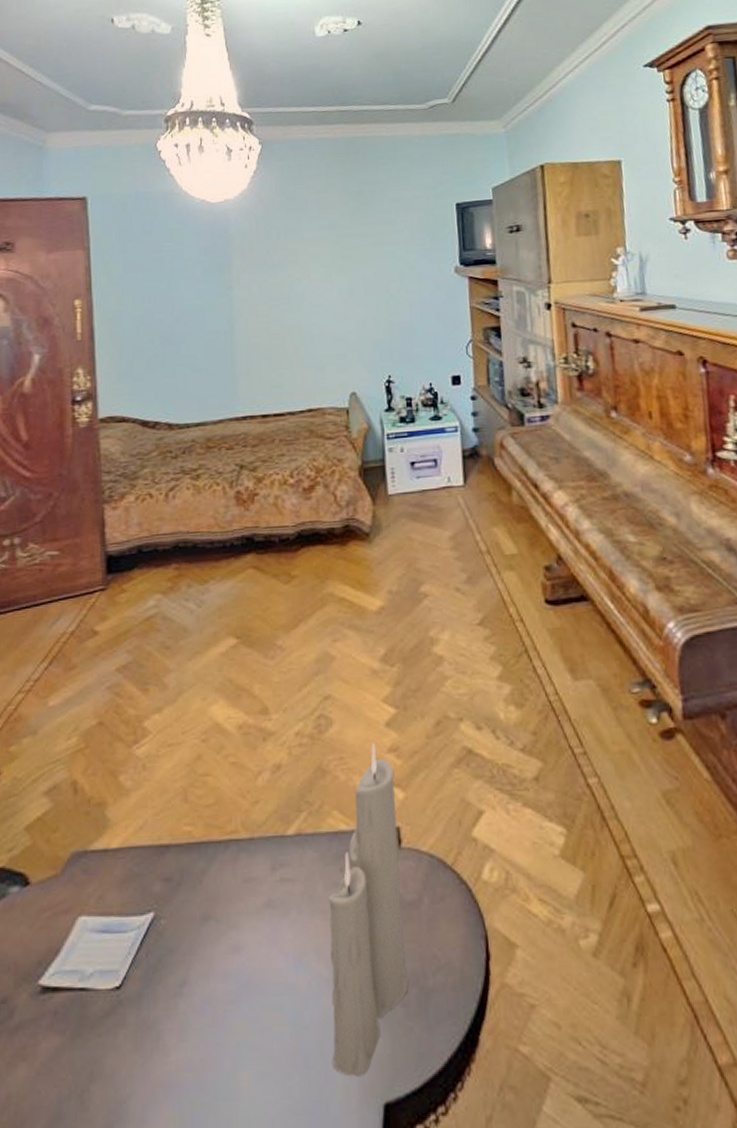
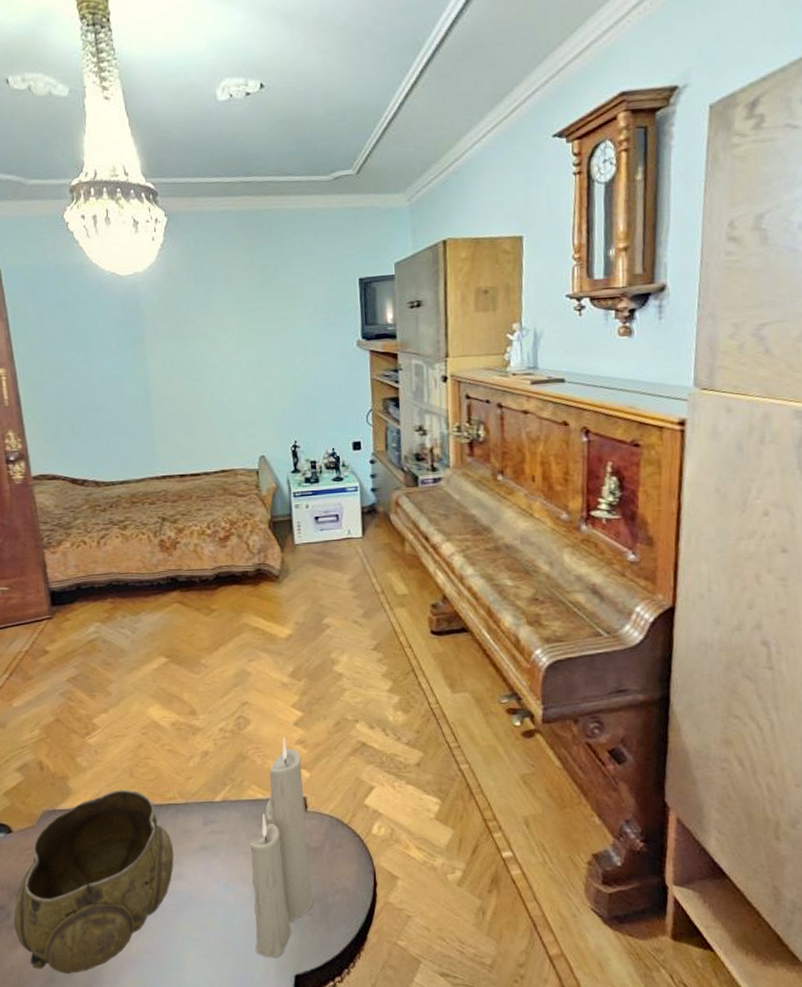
decorative bowl: none [17,819,233,1109] -> present [13,789,174,975]

